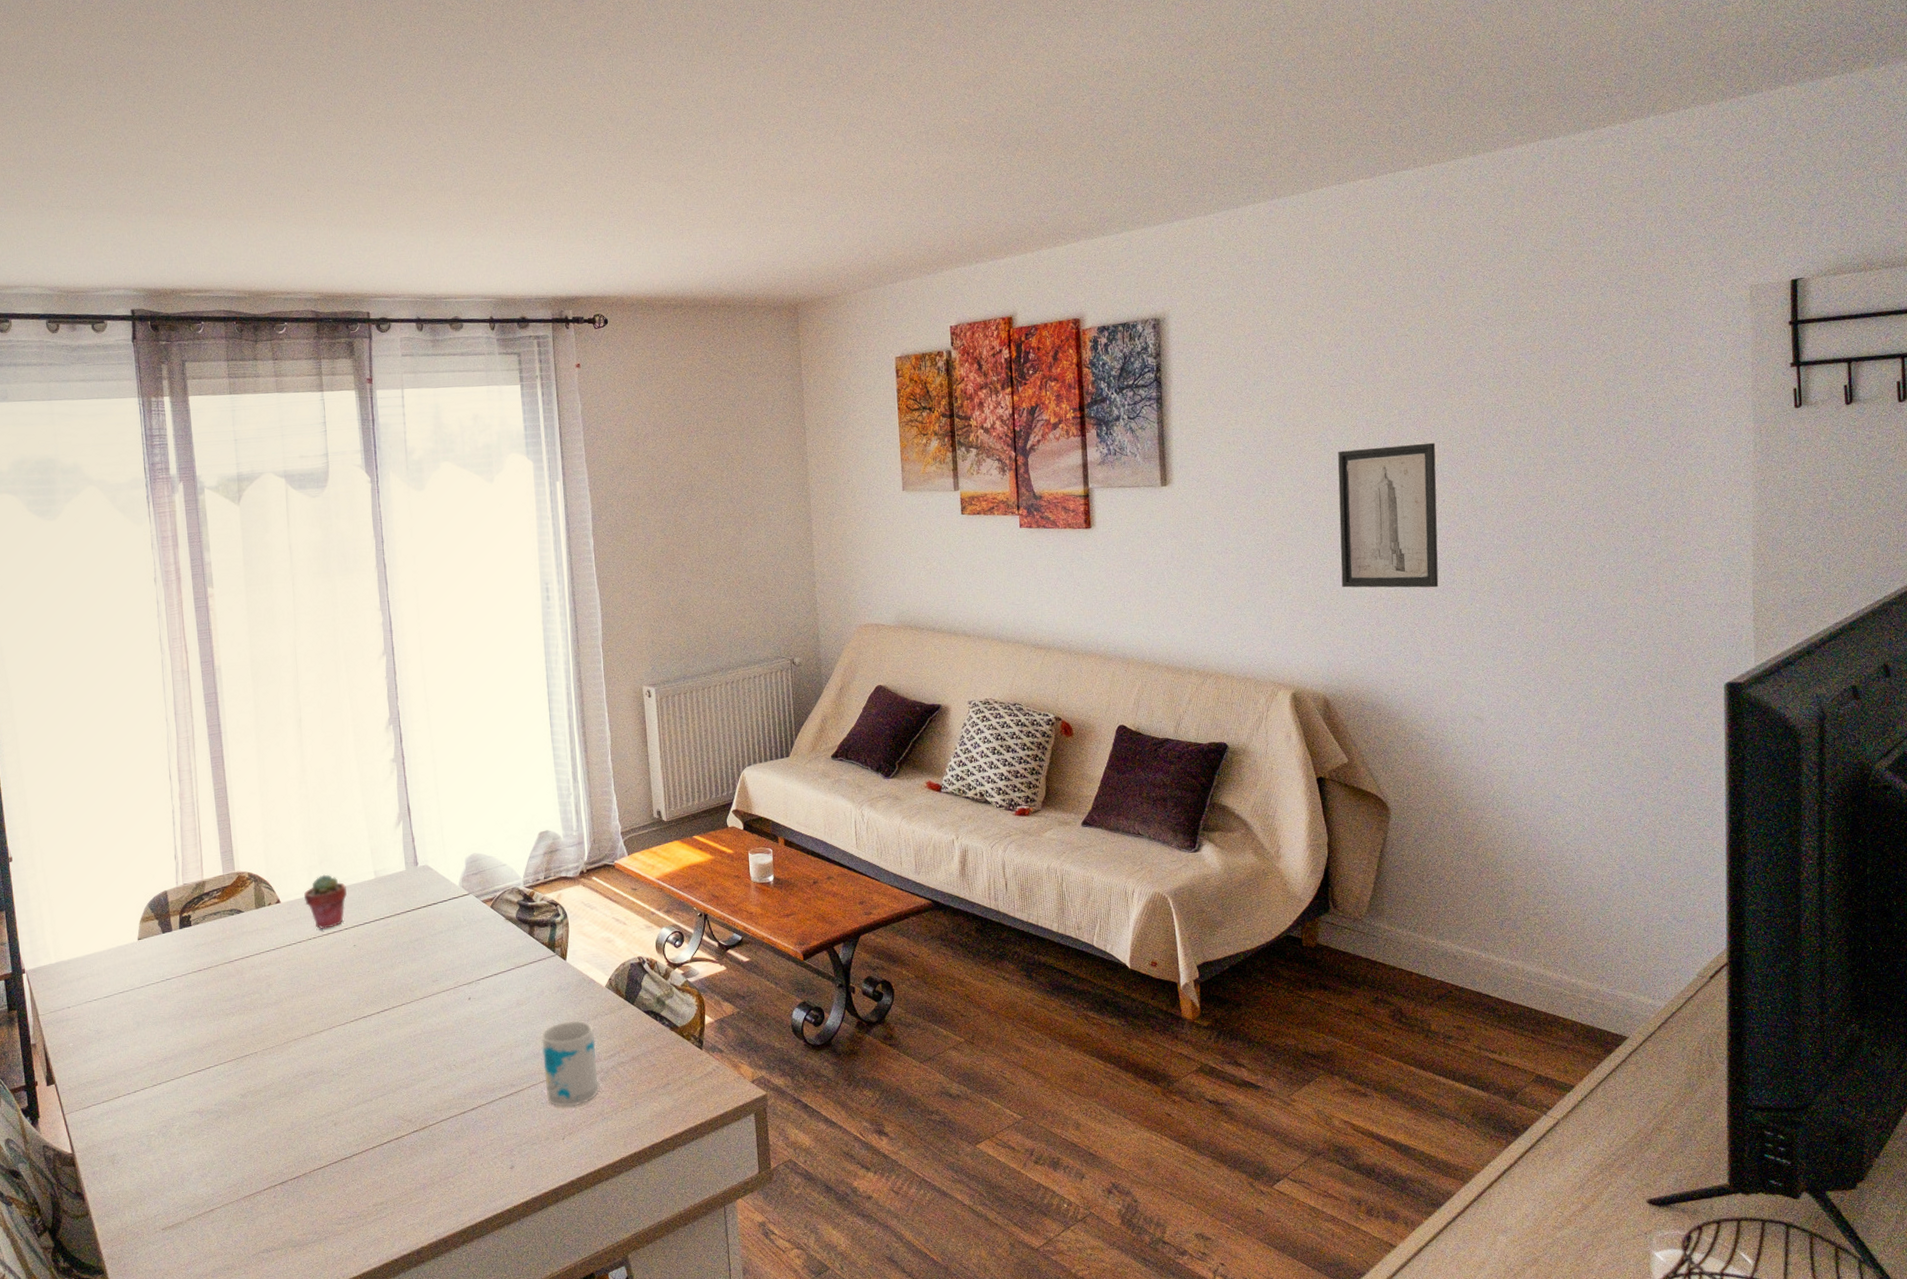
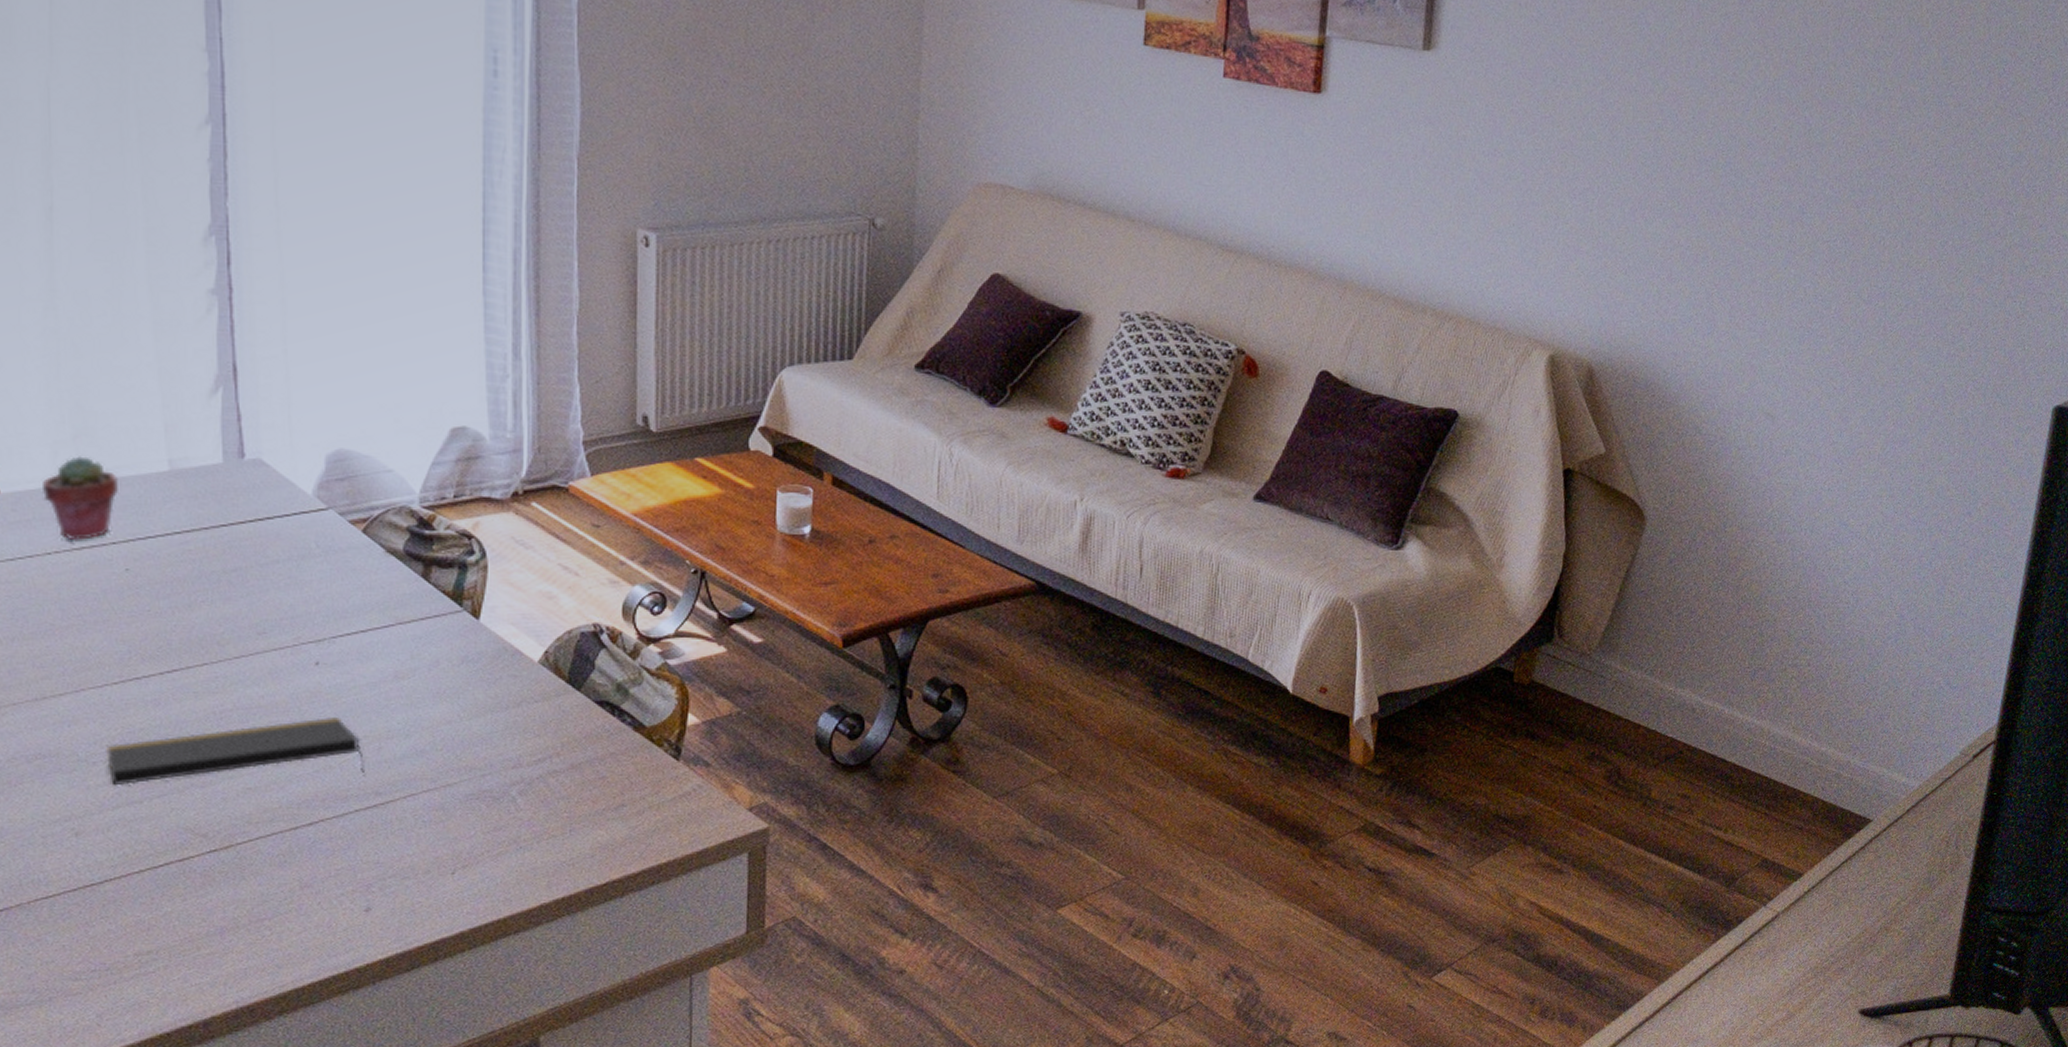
notepad: none [349,1034,504,1091] -> present [106,717,366,786]
mug: present [541,1020,599,1107] -> none [429,707,516,829]
wall art: present [1338,442,1439,588] -> none [1633,40,1778,241]

